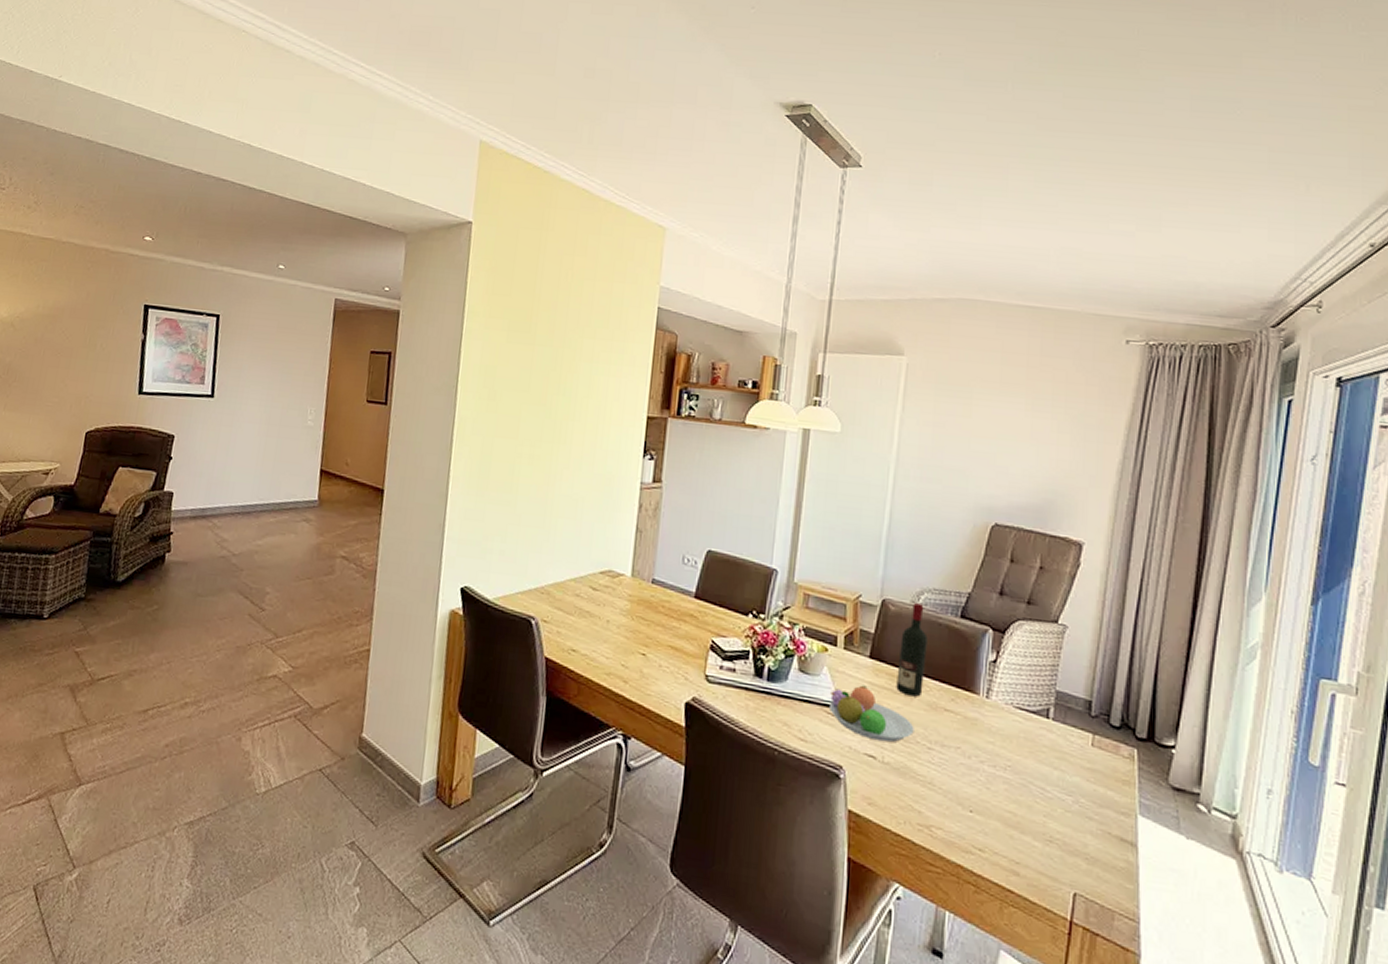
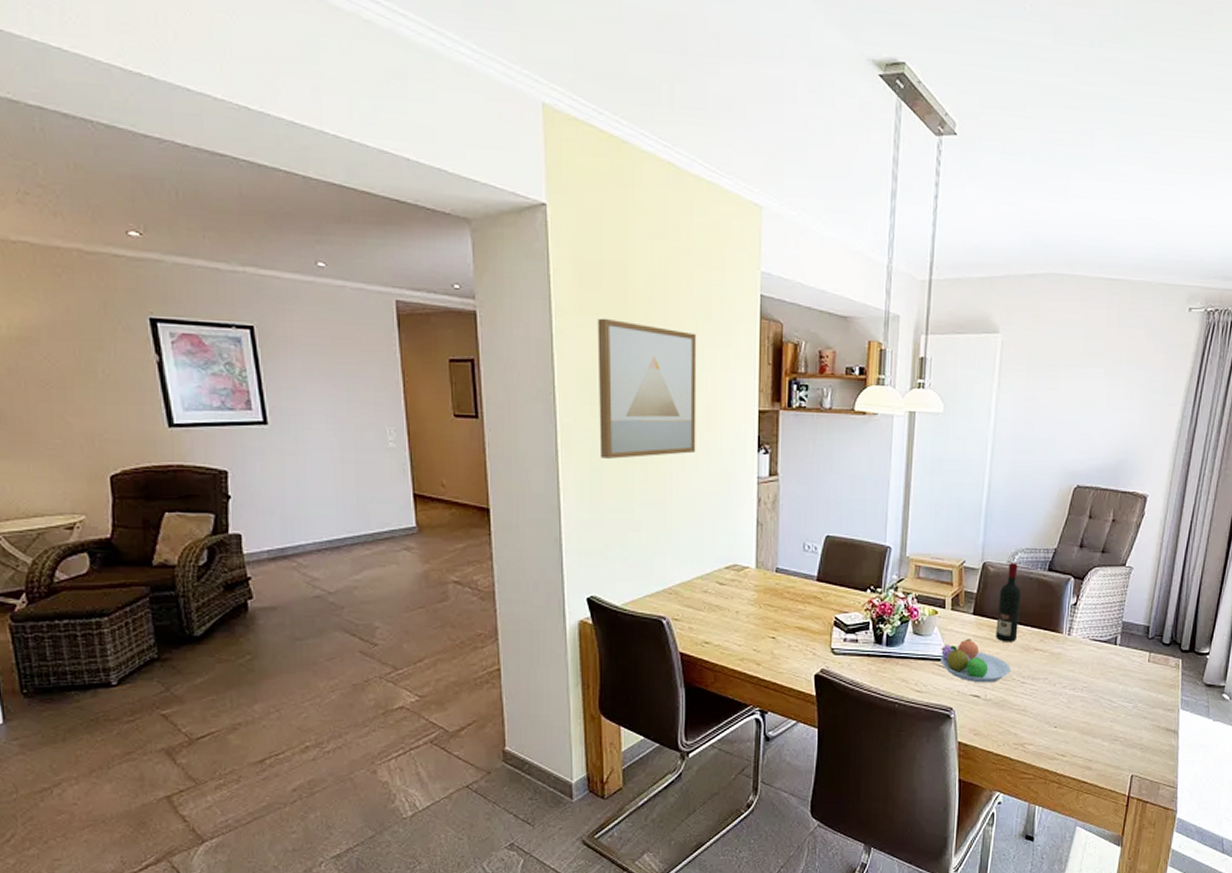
wall art: none [491,321,594,454] -> present [597,318,697,459]

